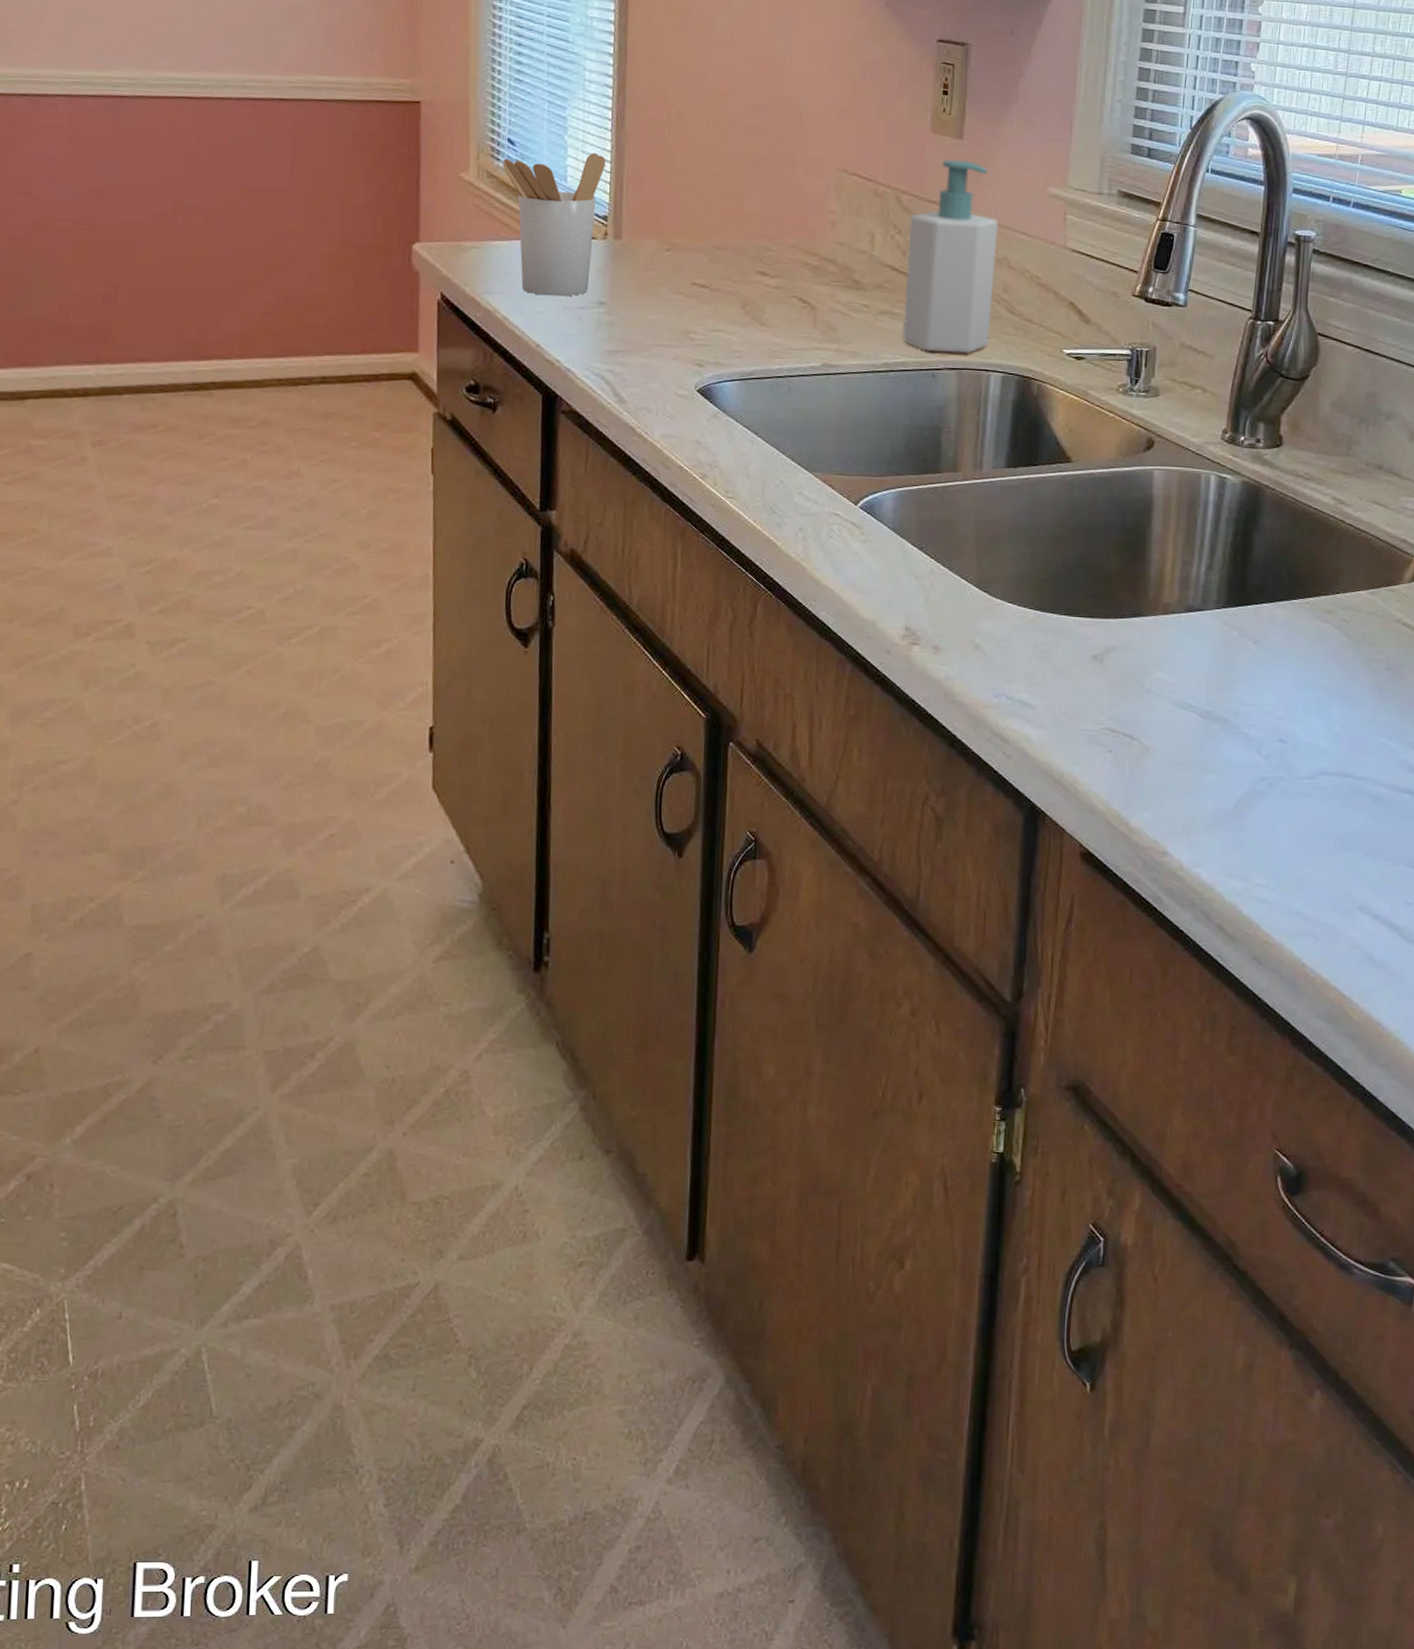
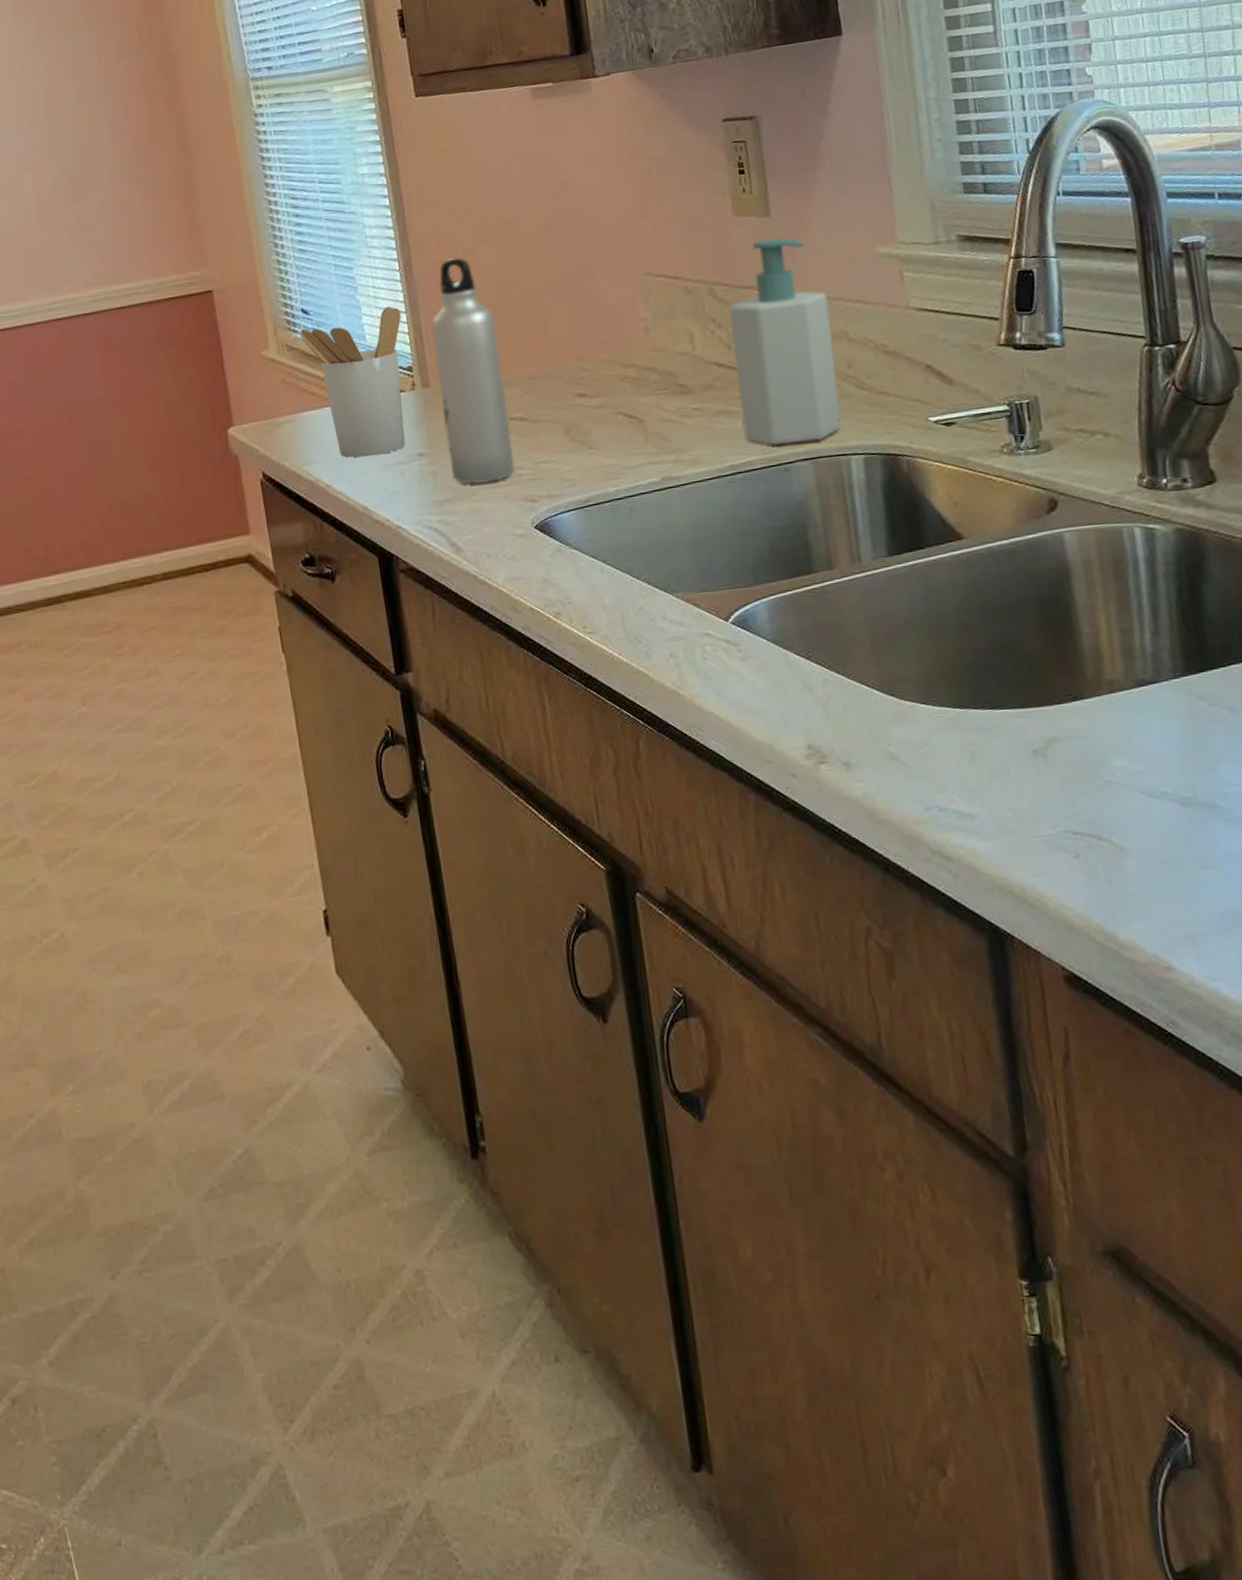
water bottle: none [628,118,695,342] -> present [431,258,515,484]

